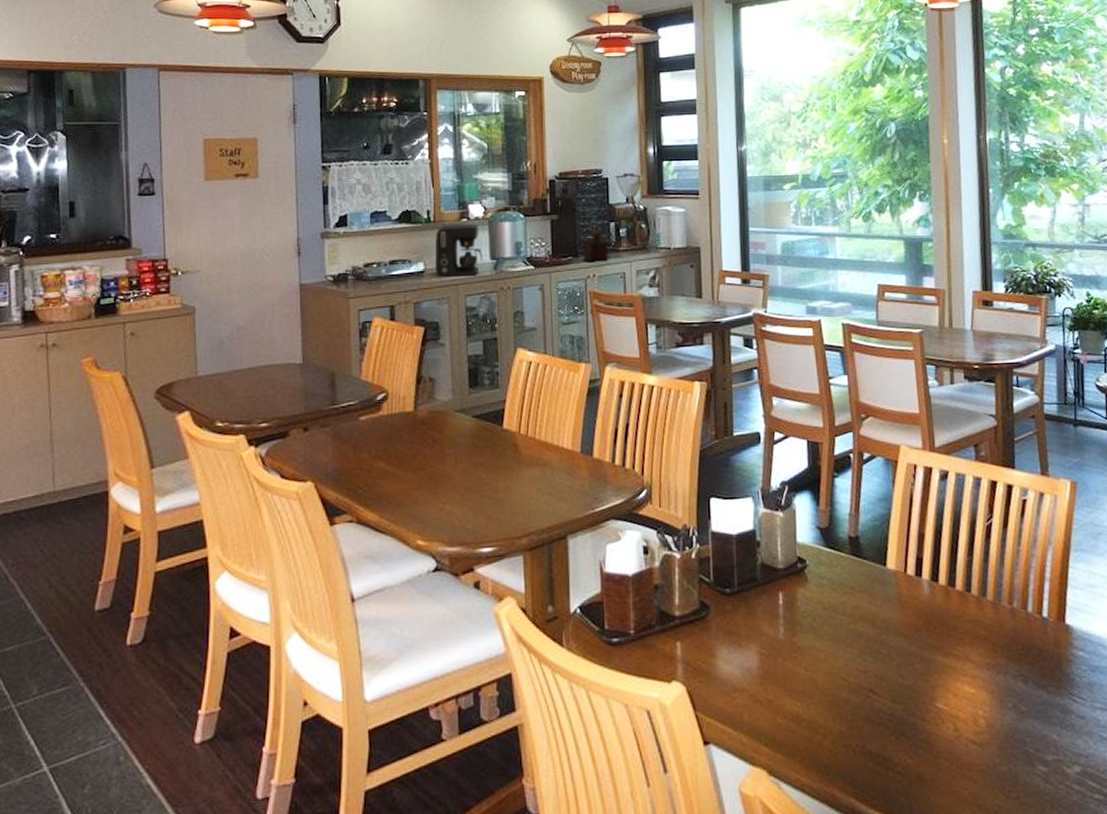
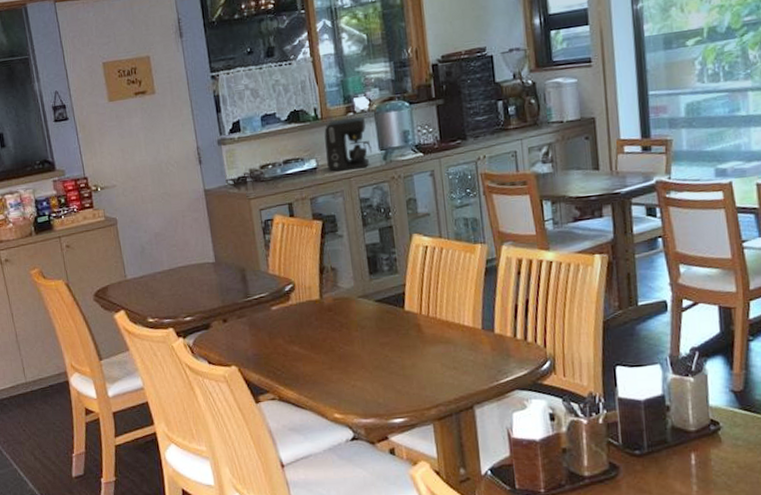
coffee grinder: present [582,217,611,263] -> none [469,98,500,145]

